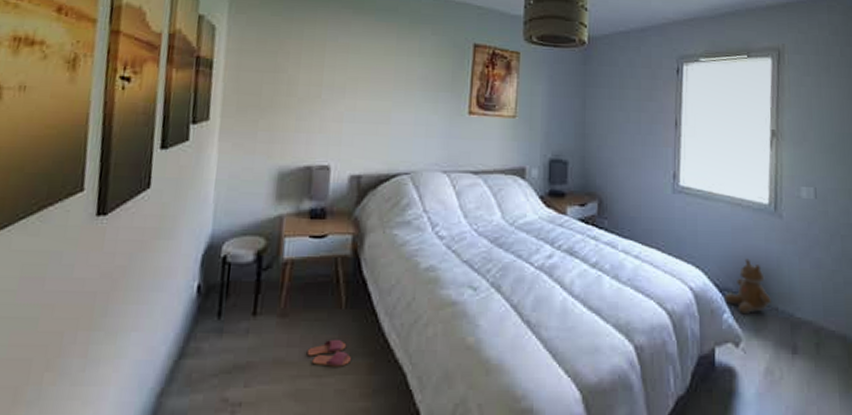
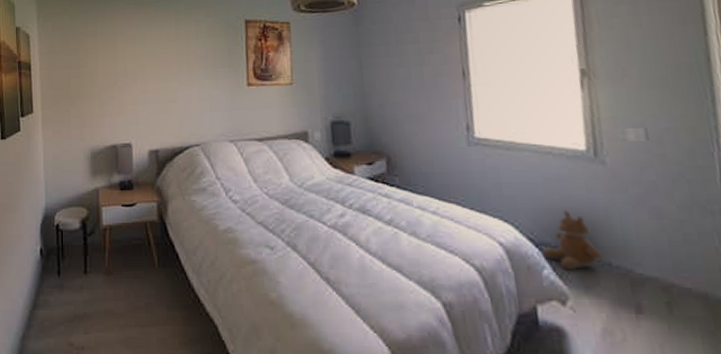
slippers: present [306,338,352,367] -> none [130,293,169,319]

